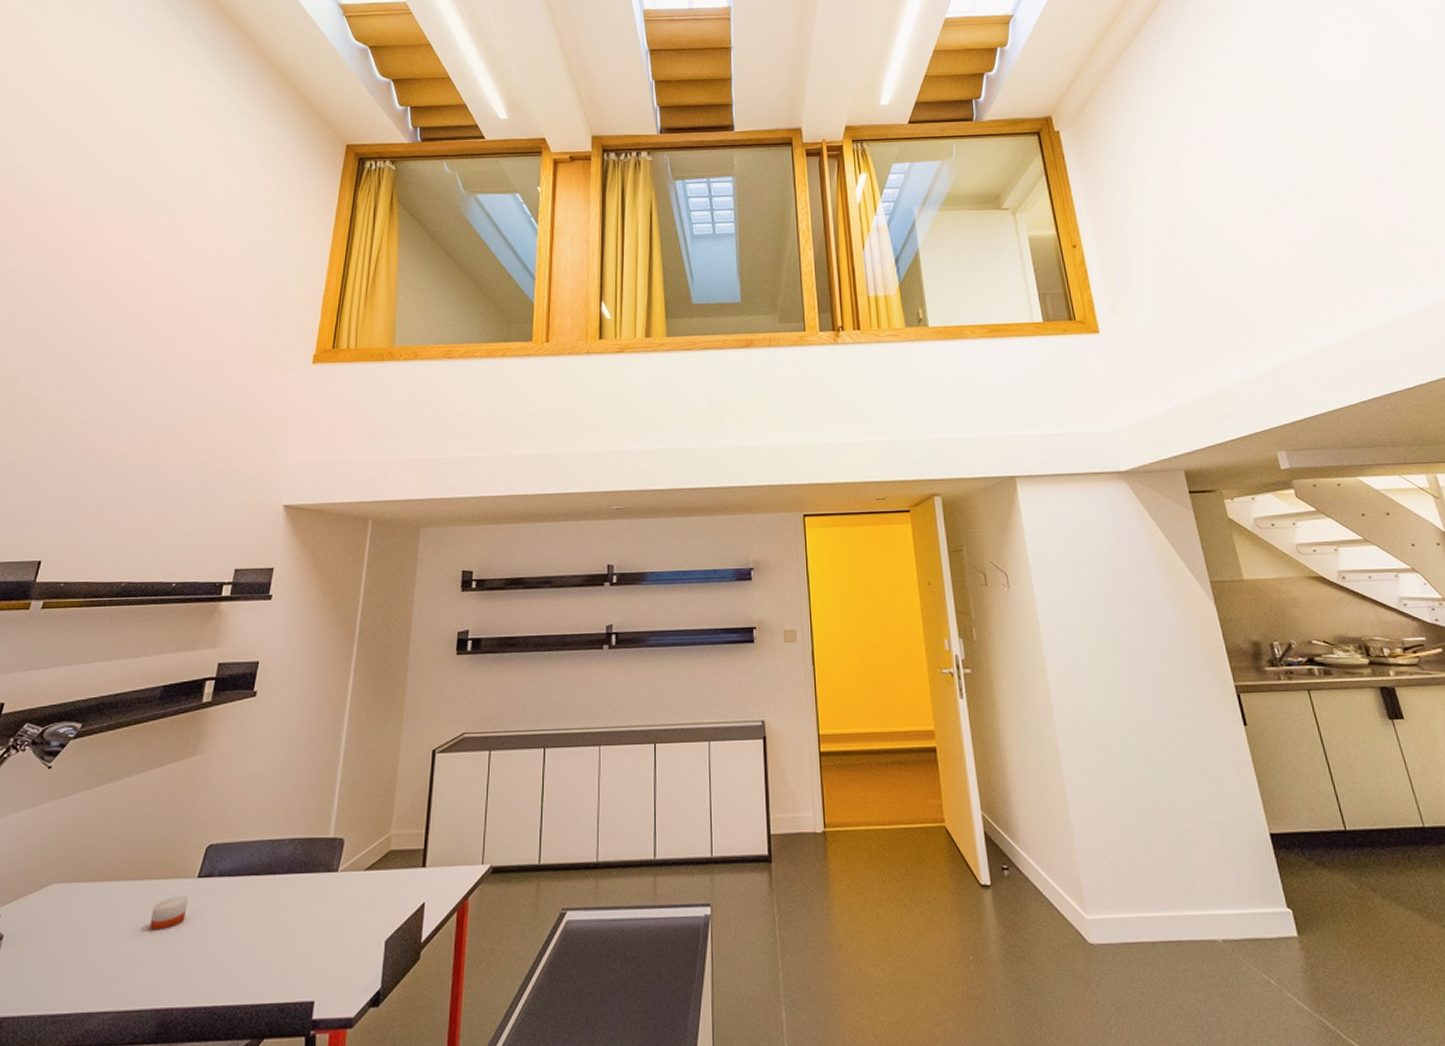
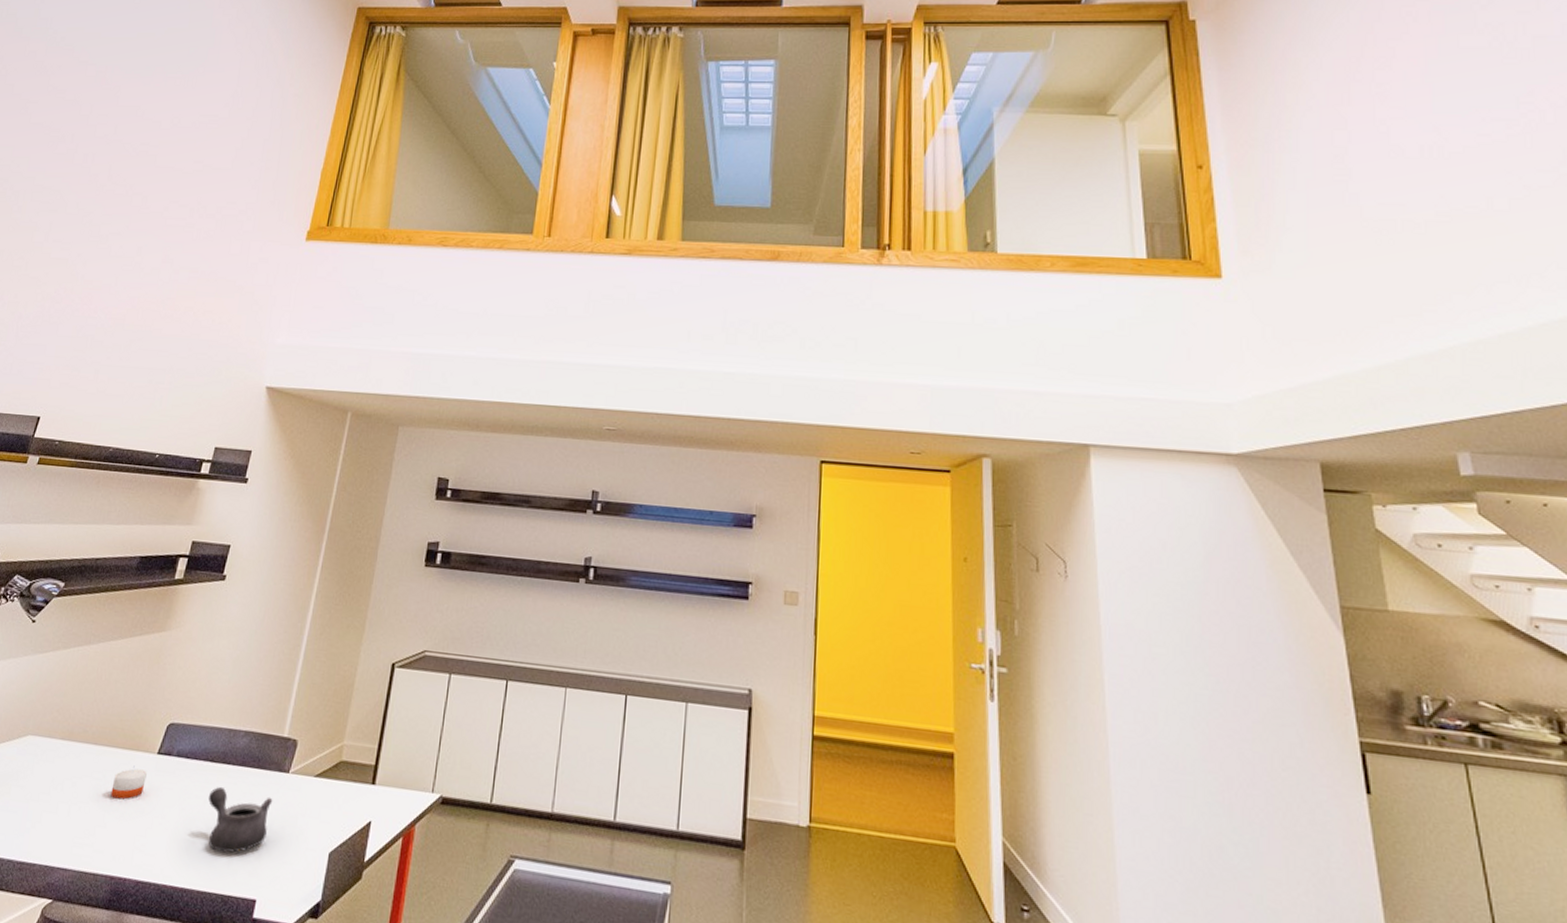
teapot: none [256,897,324,962] -> present [208,786,273,853]

